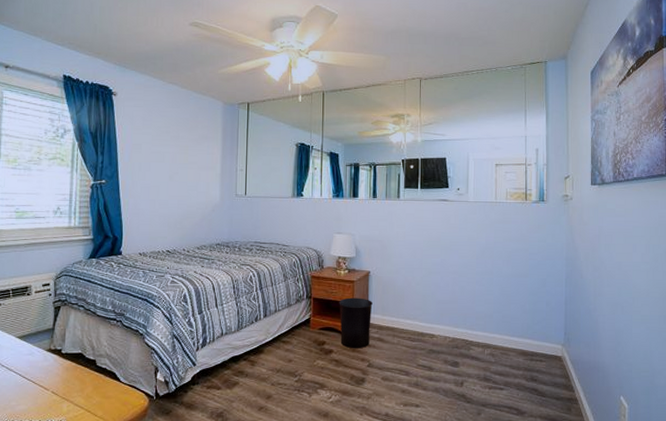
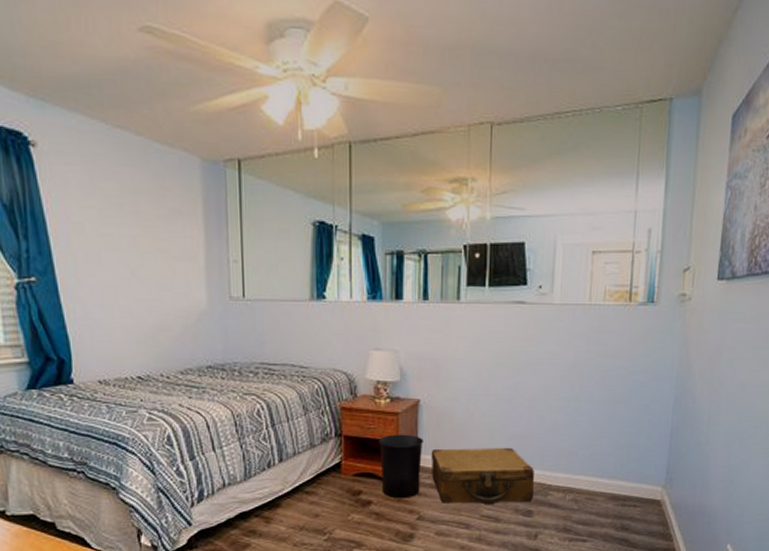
suitcase: none [378,310,460,356] -> present [431,447,535,505]

